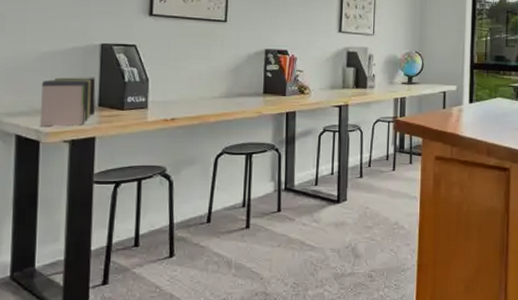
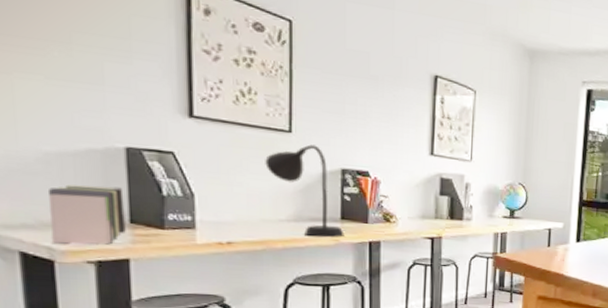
desk lamp: none [205,31,266,111] -> present [265,144,345,238]

